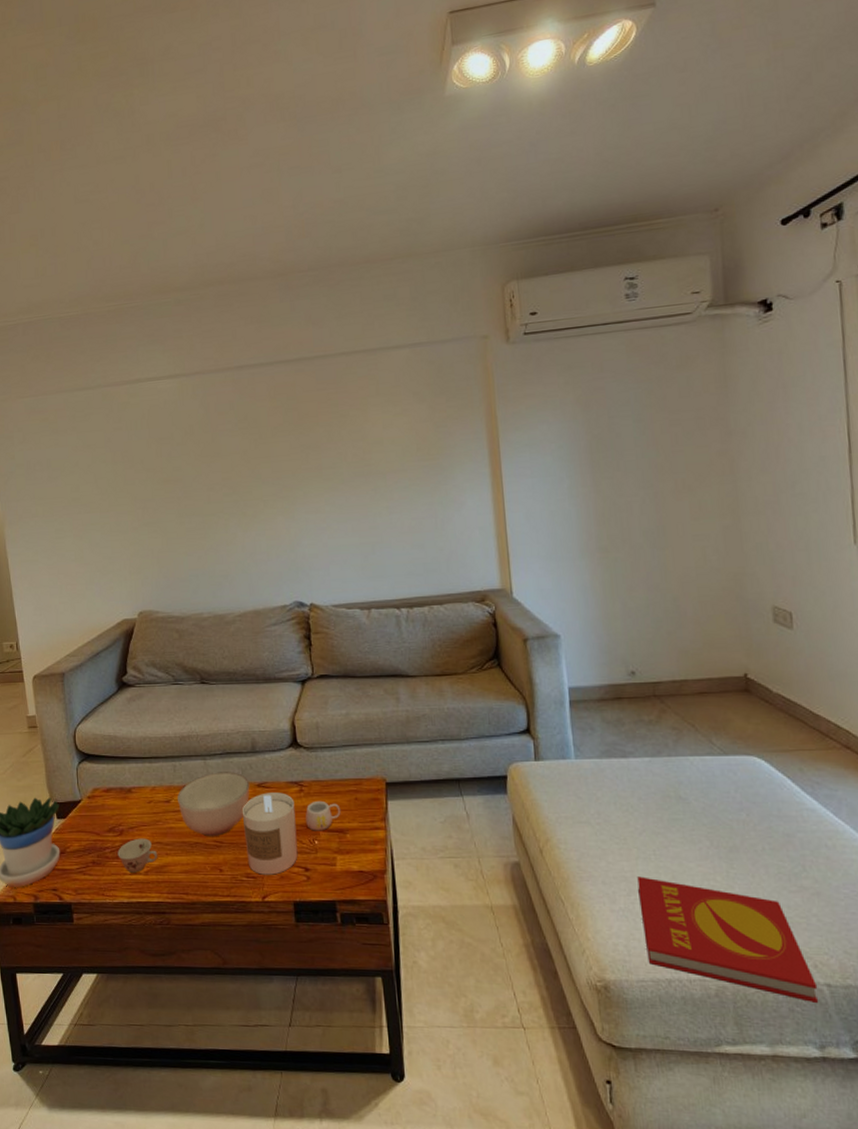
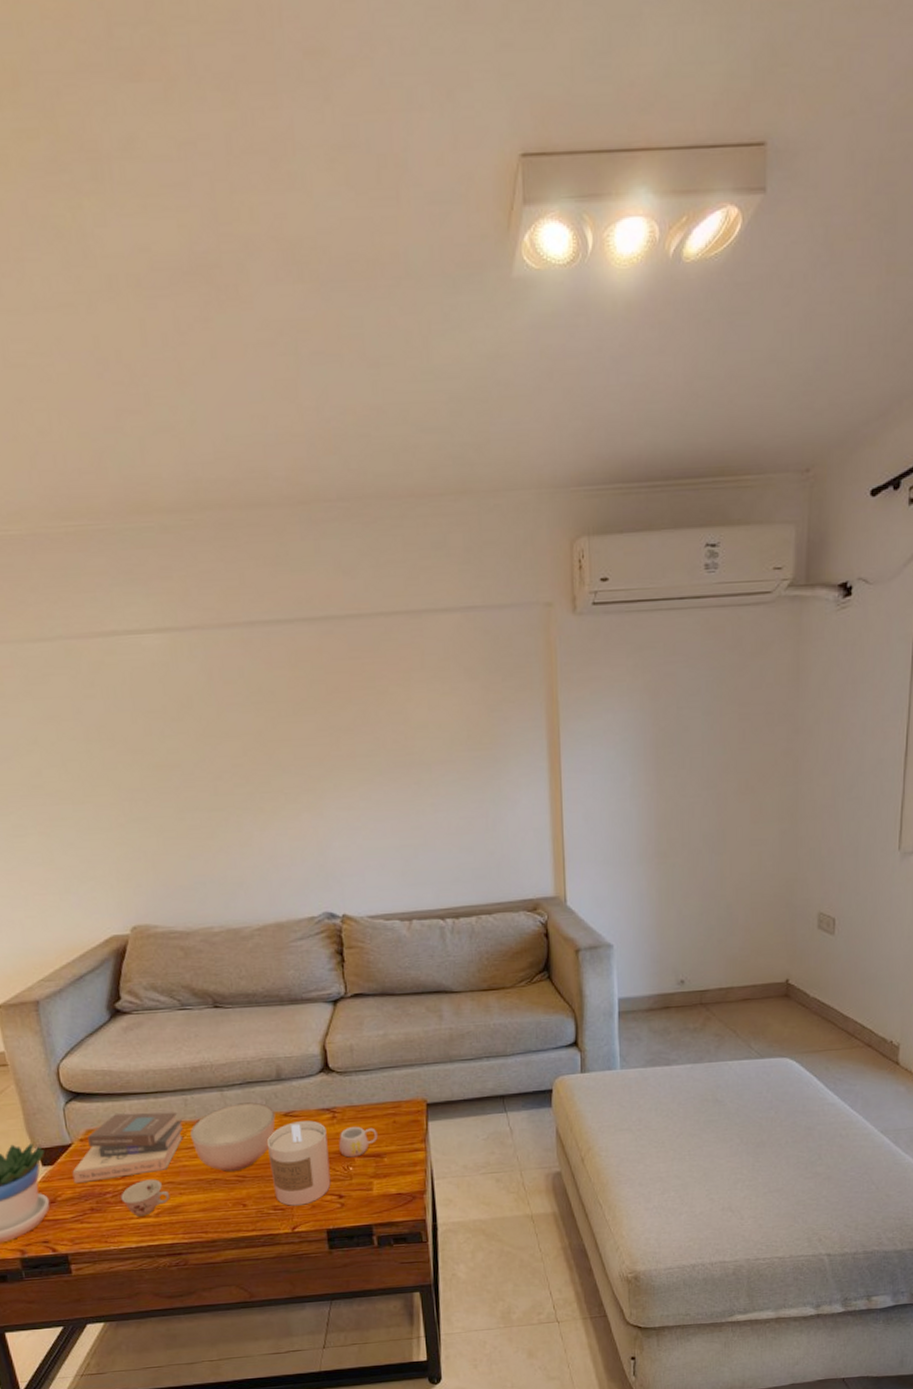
books: none [80,775,172,838] -> present [72,1112,184,1184]
book: present [637,876,819,1004] -> none [672,1176,820,1272]

